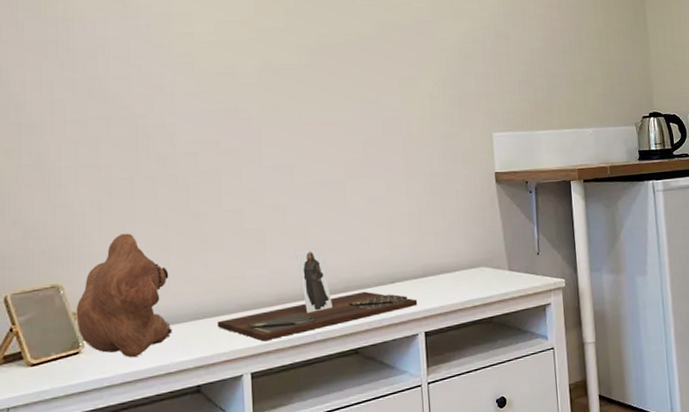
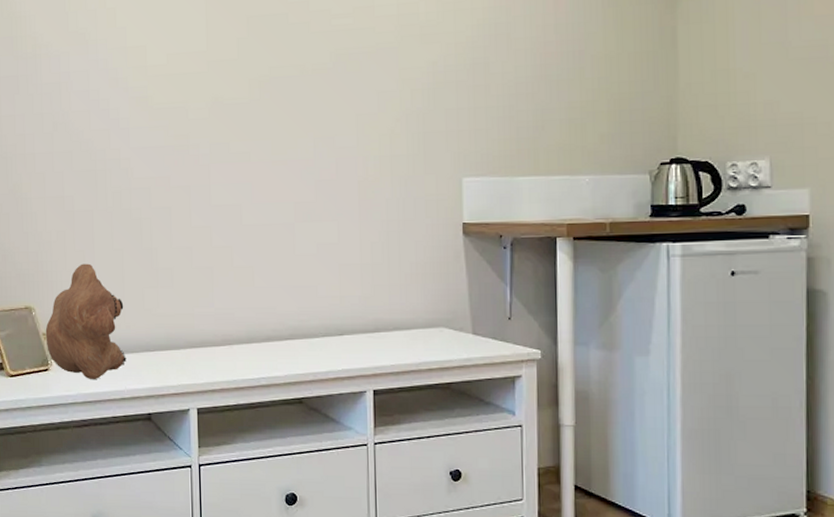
decorative tray: present [217,247,418,342] -> none [167,291,367,380]

